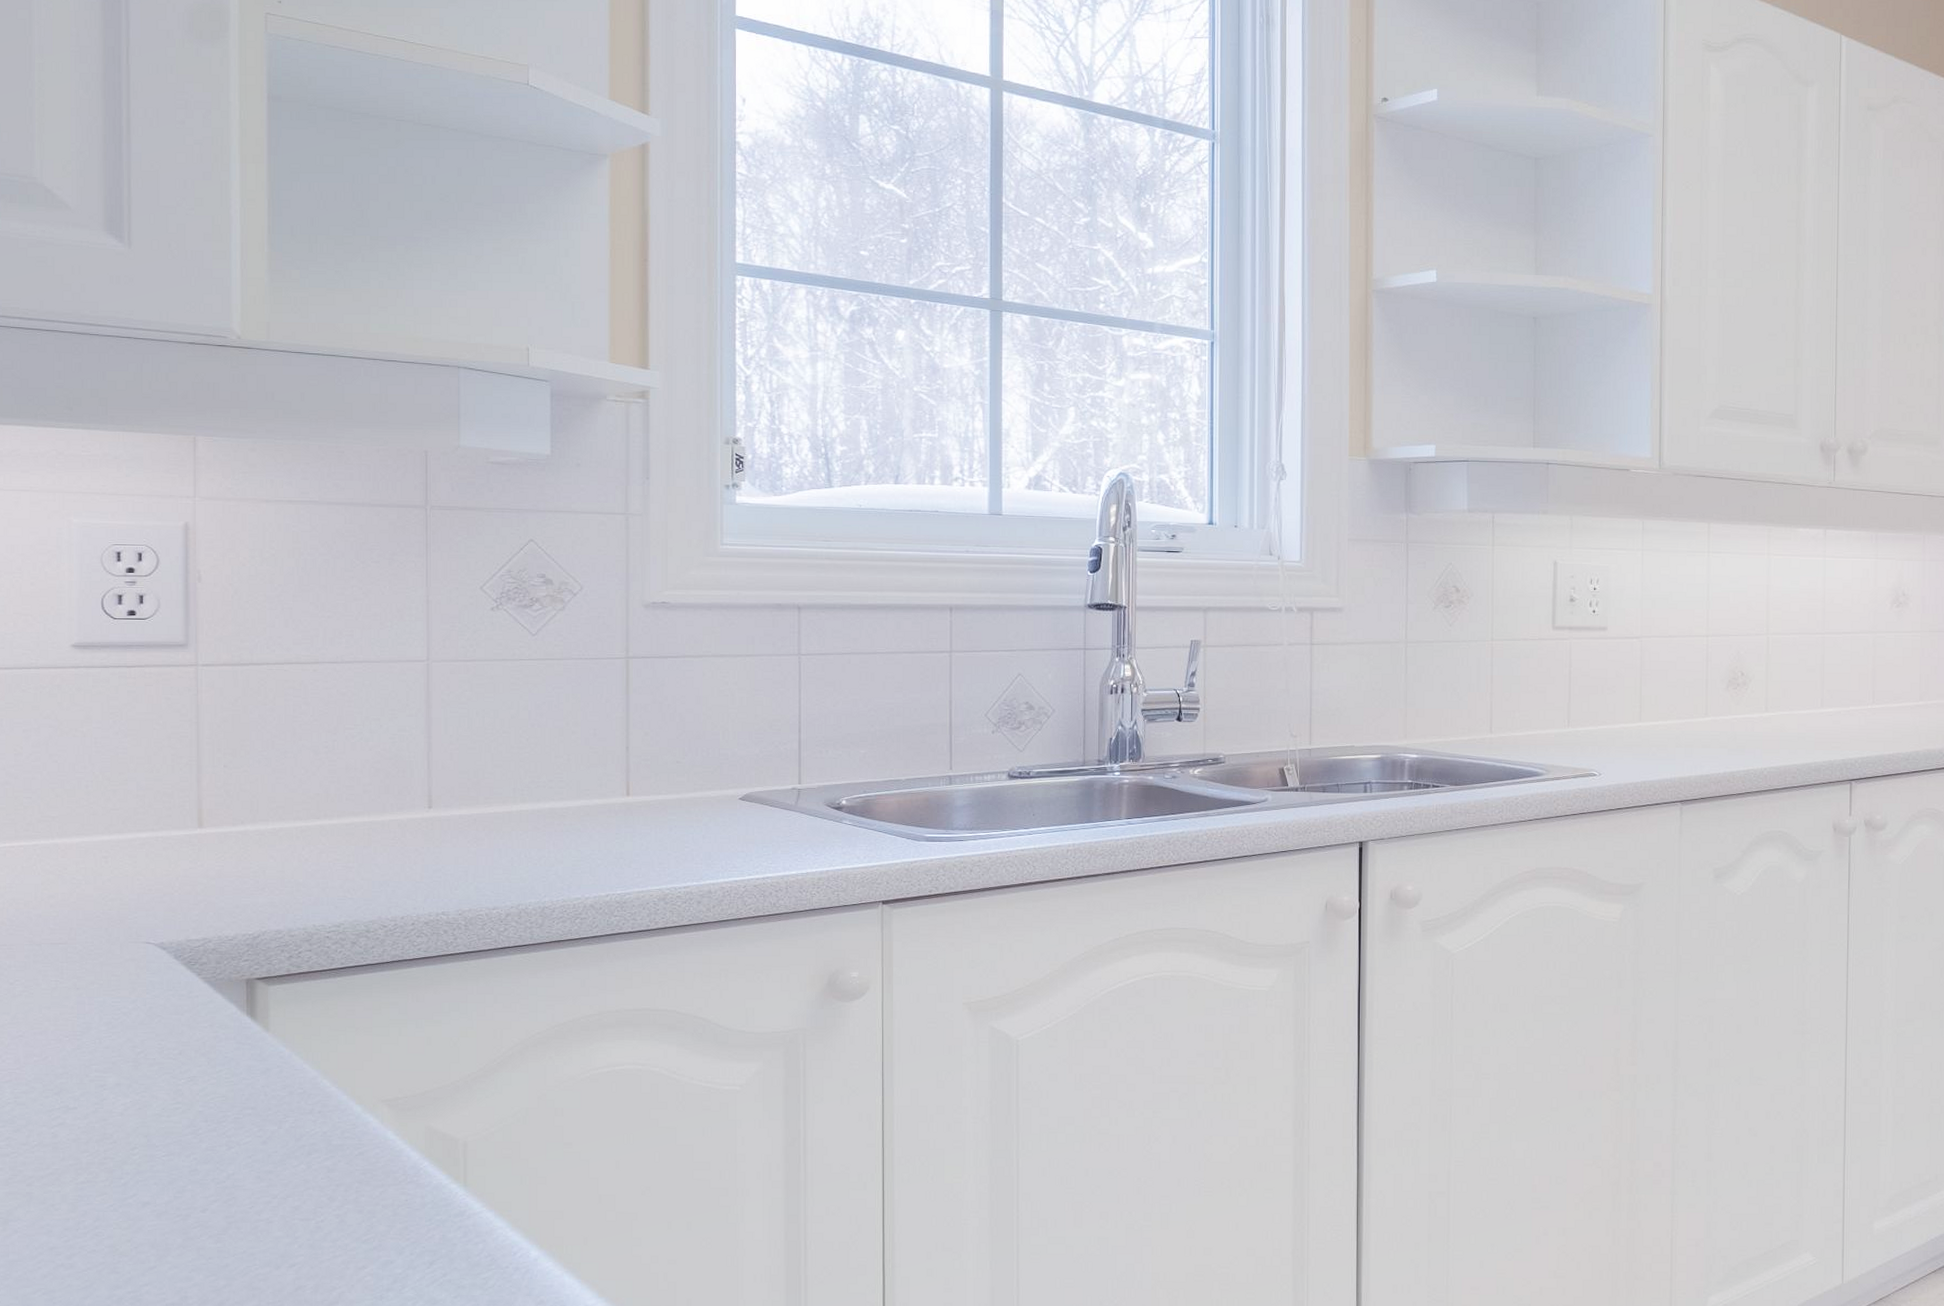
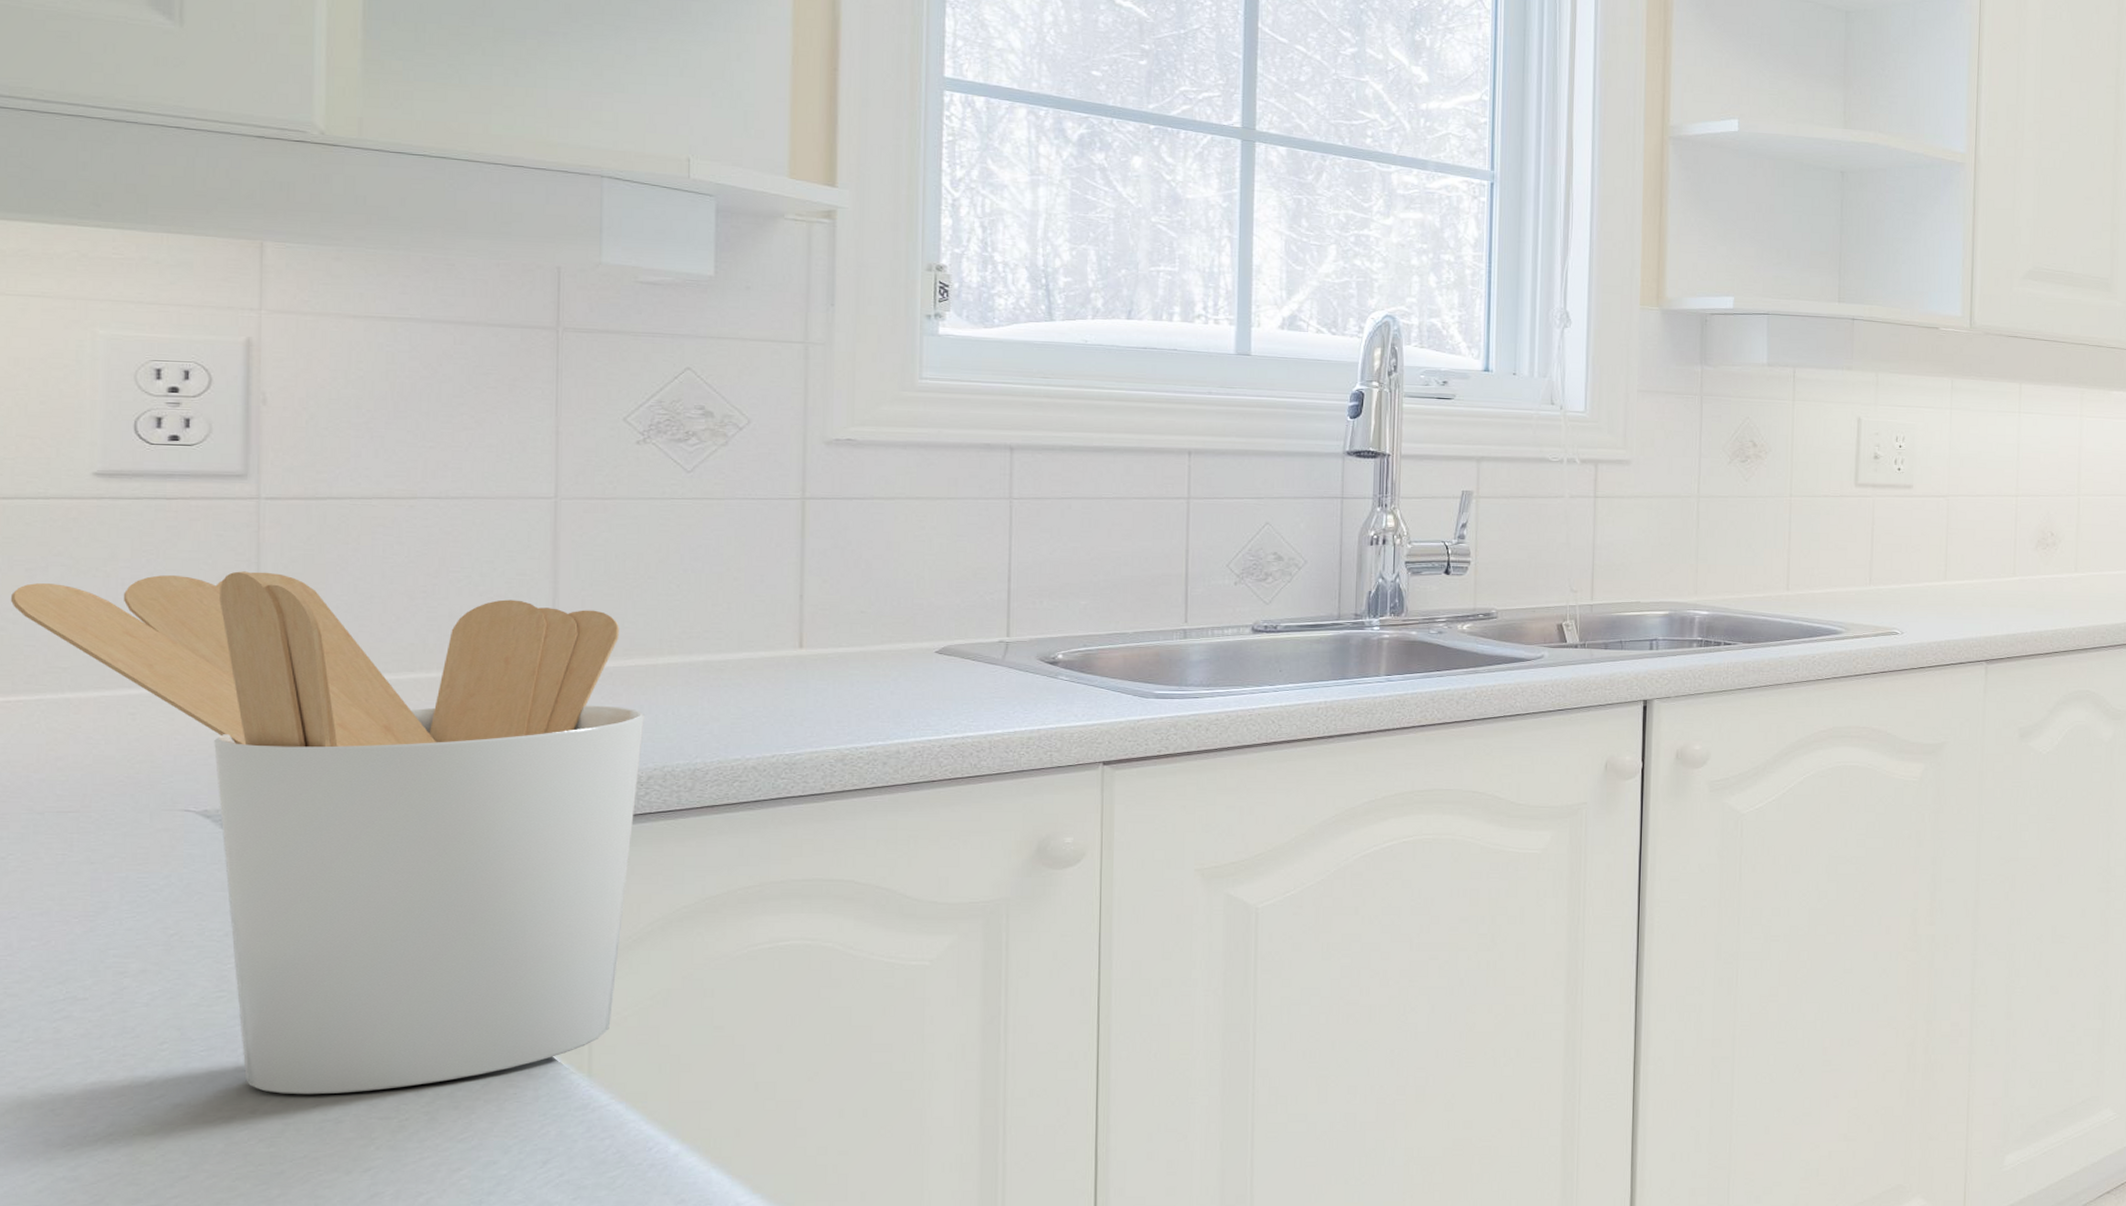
utensil holder: none [13,730,502,1197] -> present [11,571,644,1095]

